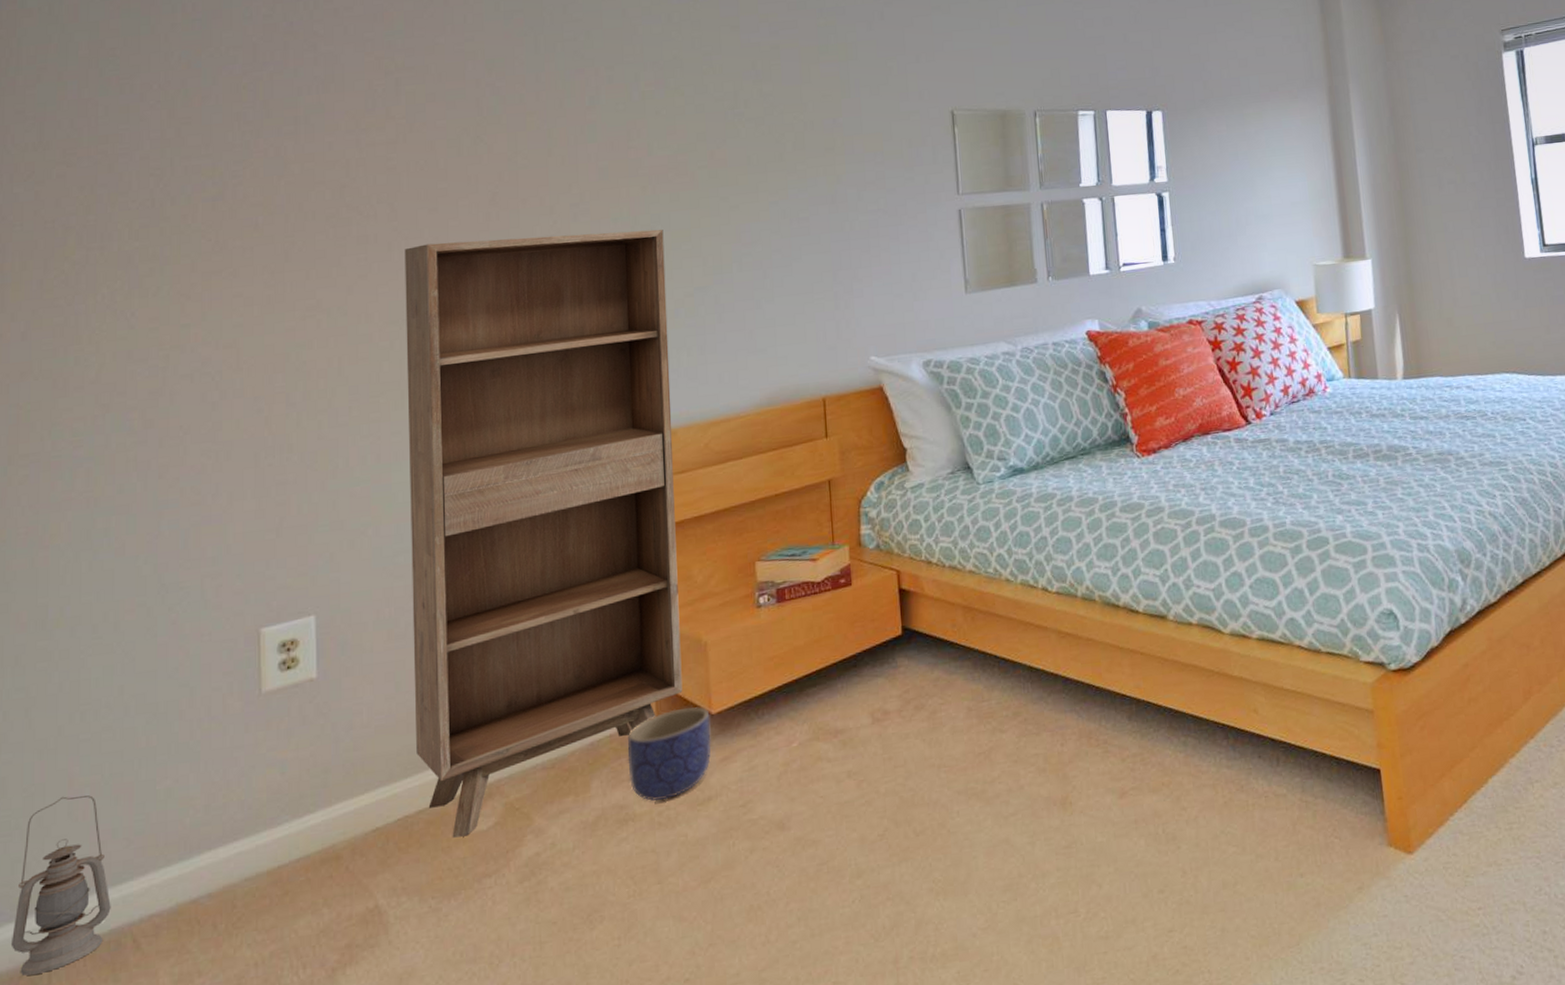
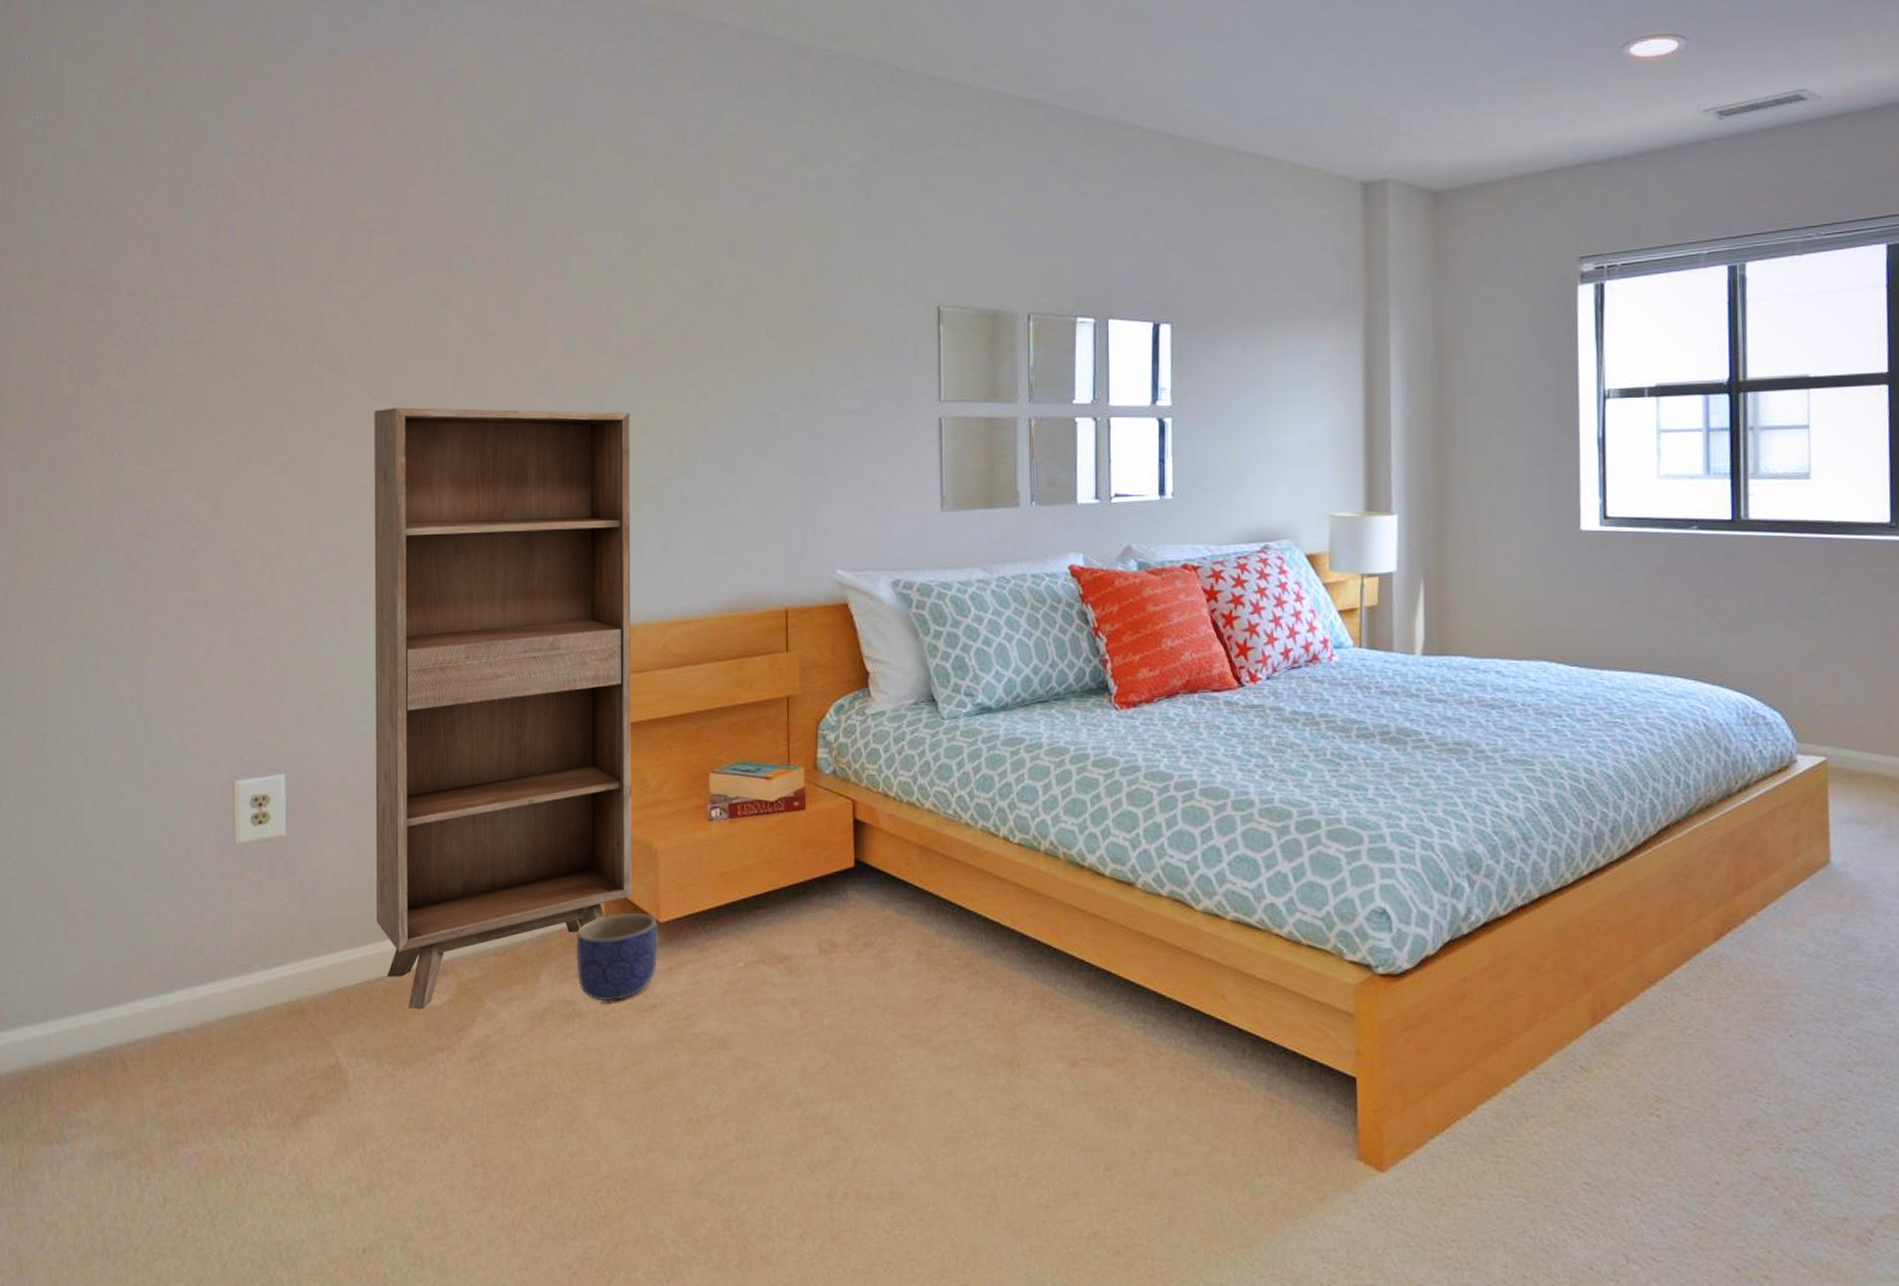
lantern: present [10,795,111,976] -> none [16,917,102,1079]

